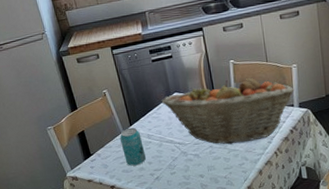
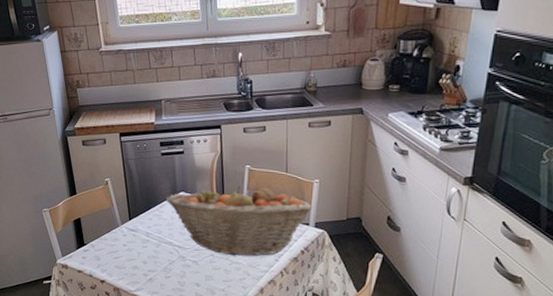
beverage can: present [119,127,146,166] -> none [116,222,141,263]

